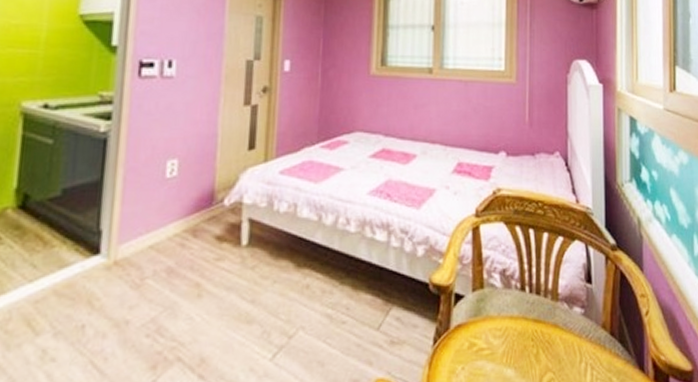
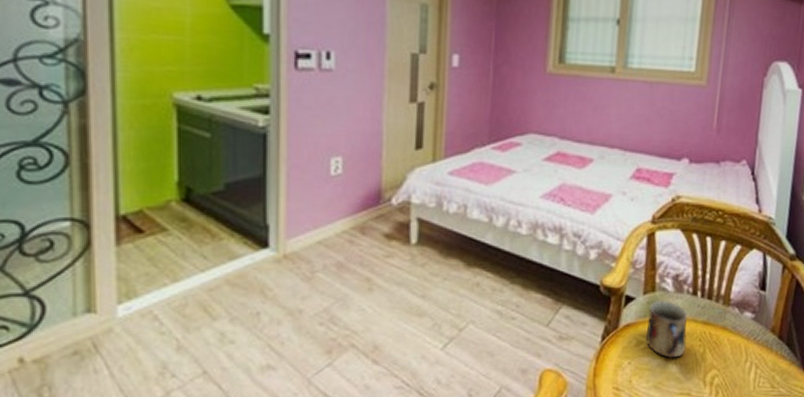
mug: none [477,298,520,361] -> present [645,301,687,358]

